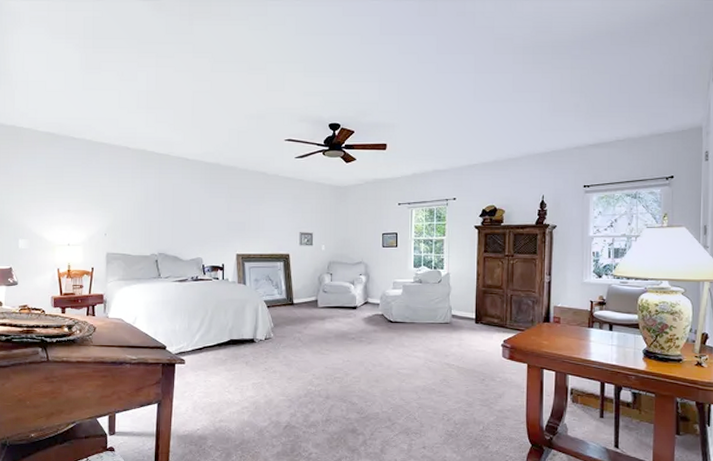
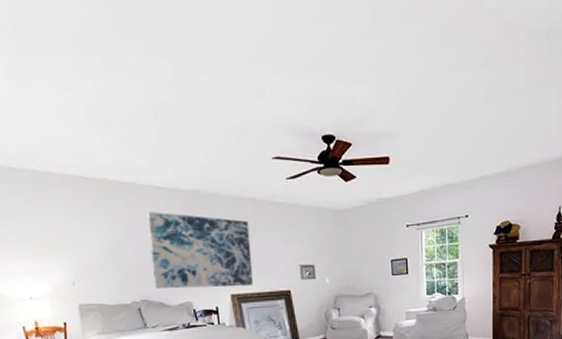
wall art: none [172,178,259,248] -> present [146,211,253,289]

